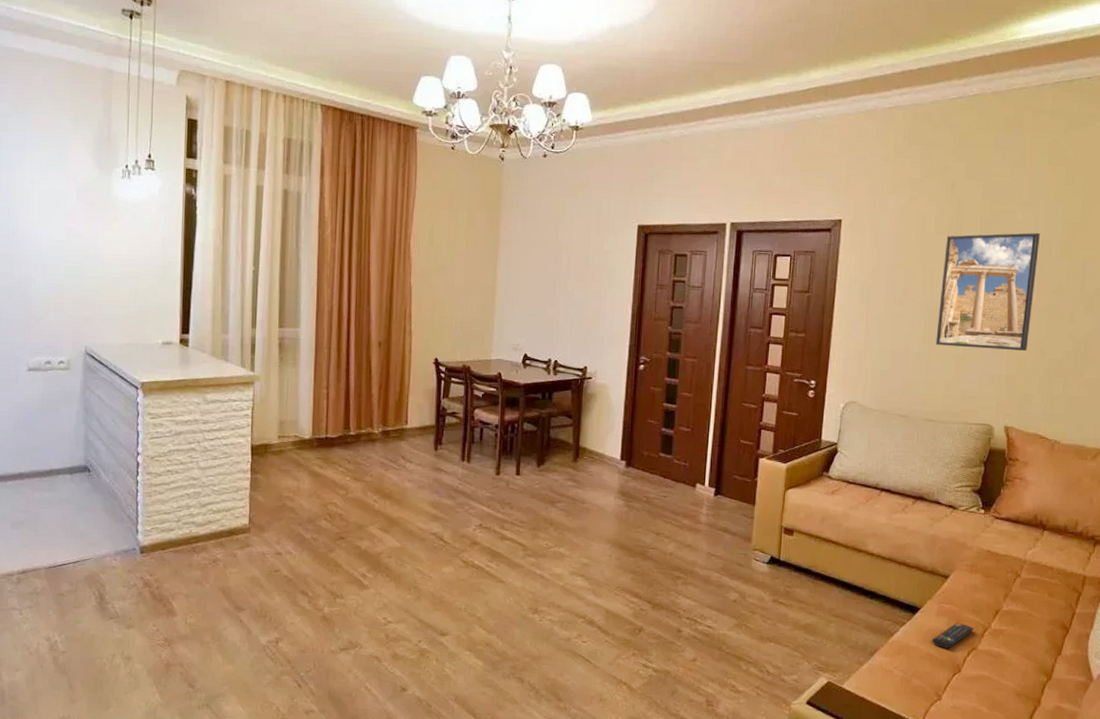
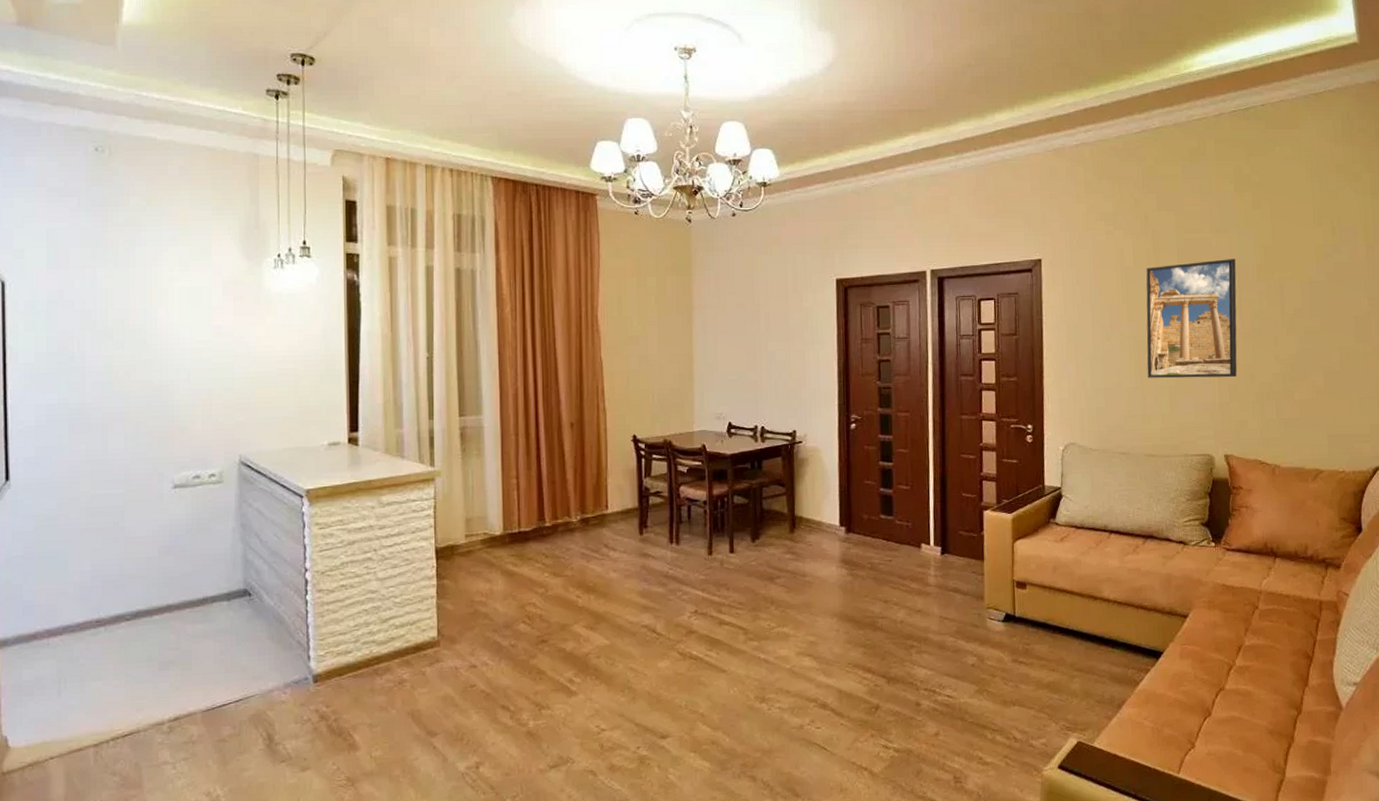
remote control: present [931,622,974,649] -> none [1178,663,1219,693]

